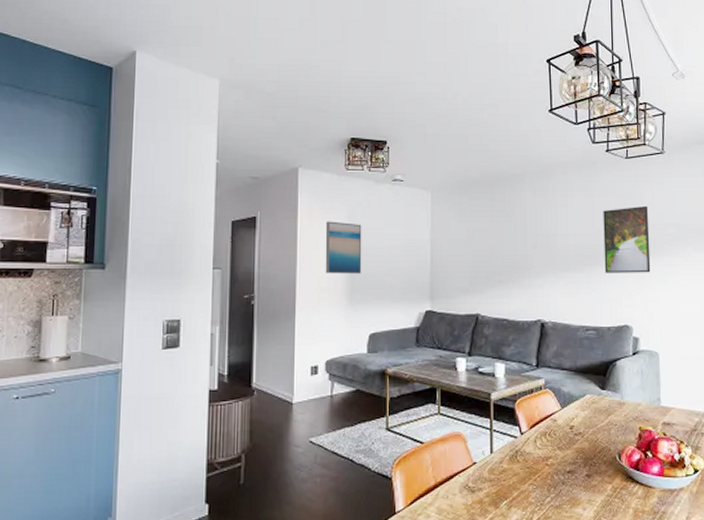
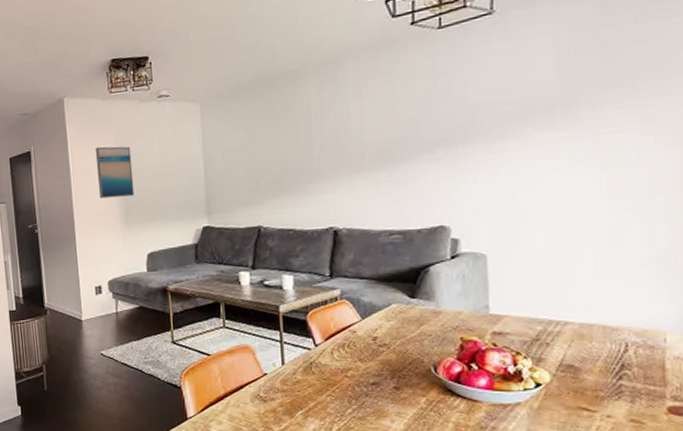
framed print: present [603,205,651,273] -> none [408,82,475,169]

